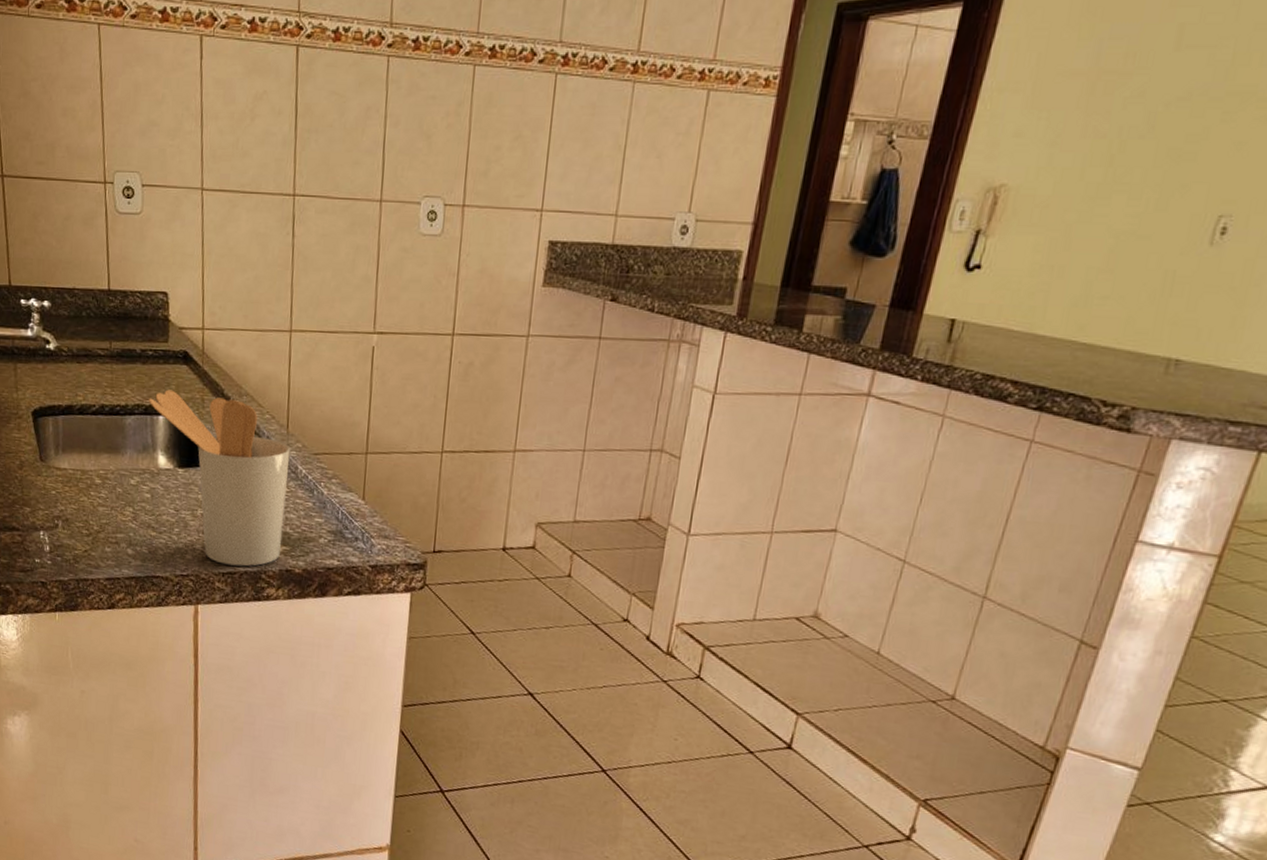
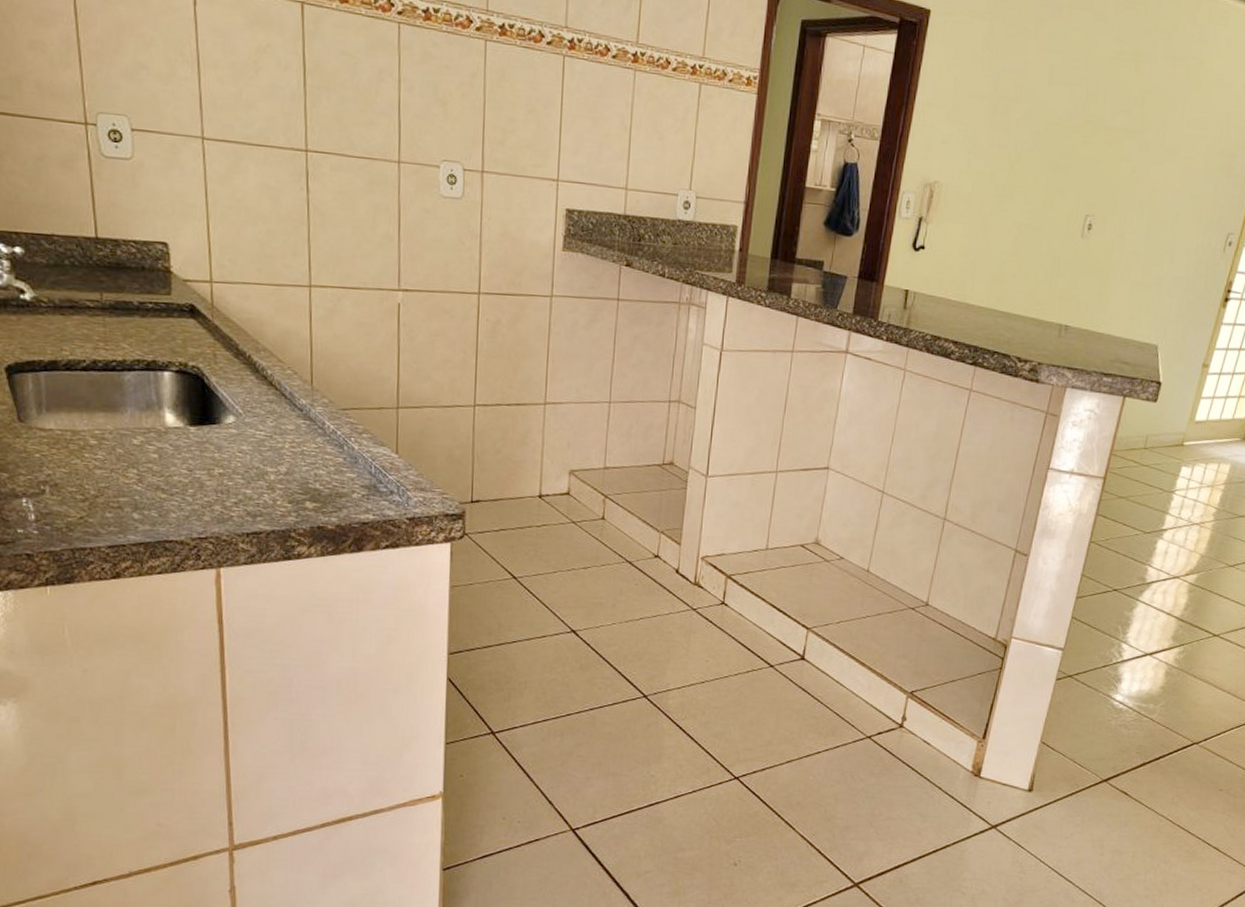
utensil holder: present [149,389,291,567] -> none [151,344,316,526]

